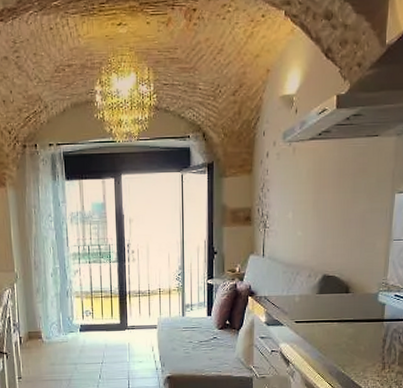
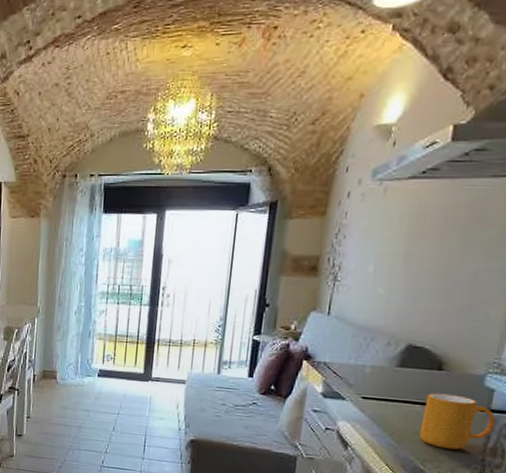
mug: none [338,311,388,355] -> present [419,393,496,450]

